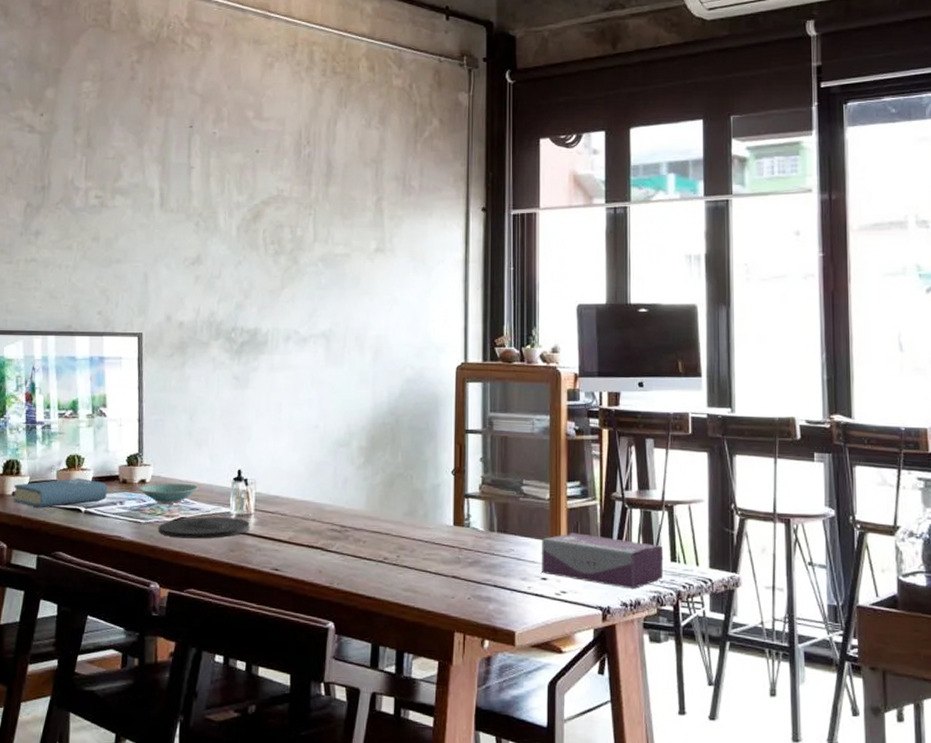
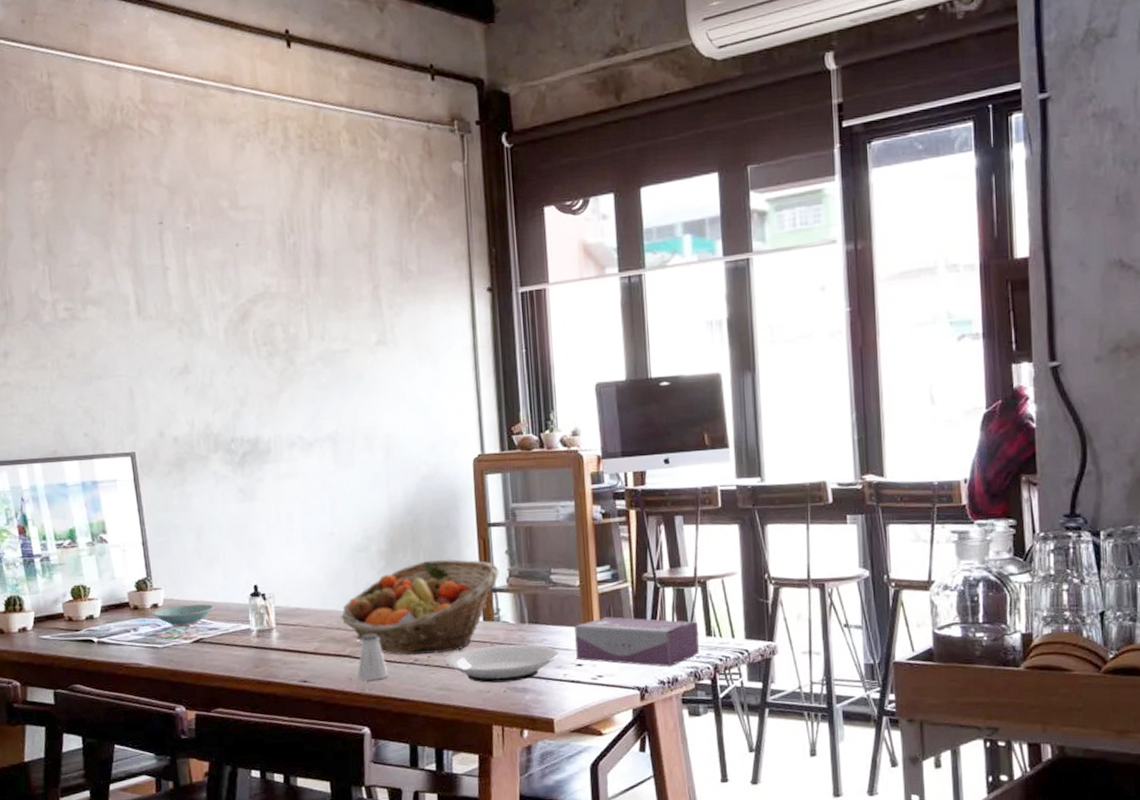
book: present [13,478,107,508] -> none [19,608,119,643]
plate: present [158,517,250,539] -> none [177,634,273,660]
fruit basket: none [317,460,473,554] -> present [341,559,499,656]
saltshaker: none [327,528,358,575] -> present [357,634,389,681]
plate: none [413,551,524,590] -> present [444,644,559,683]

